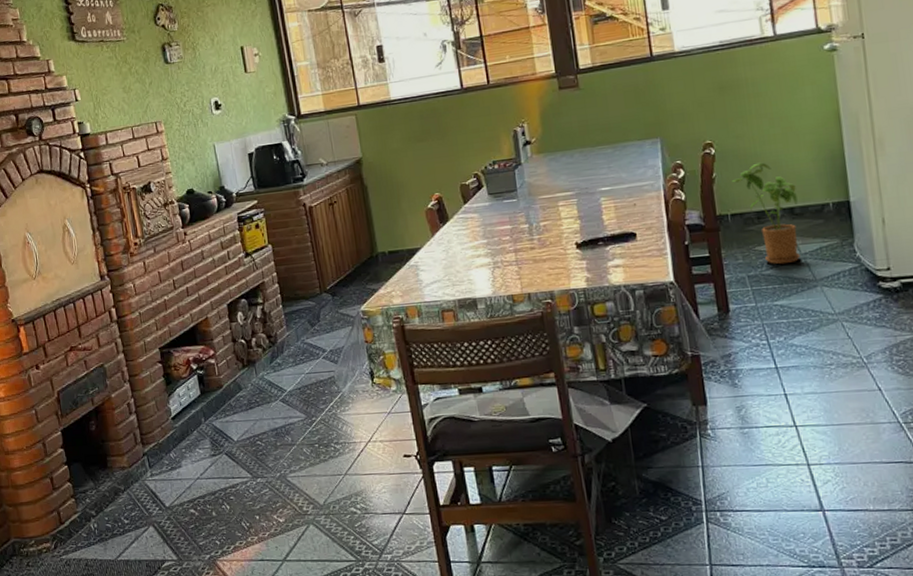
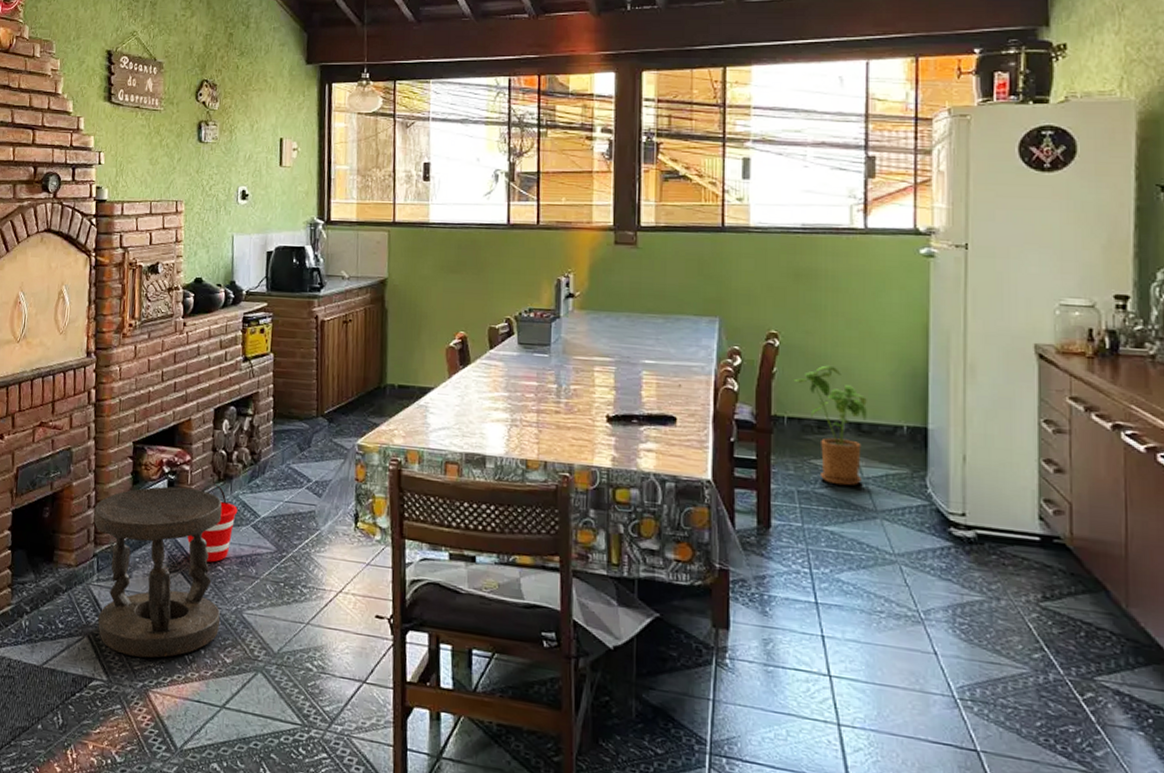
stool: none [136,378,269,534] -> present [94,486,223,658]
bucket: none [225,371,266,440] -> present [187,484,238,563]

